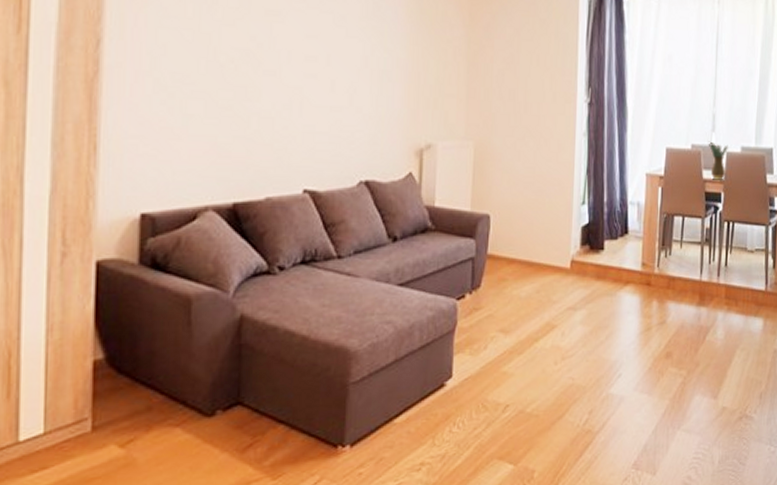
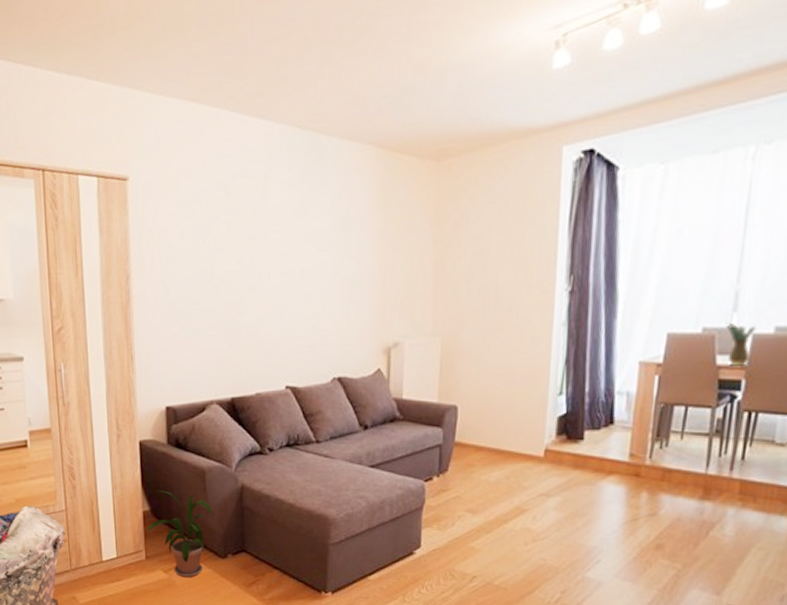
house plant: none [93,328,200,451] -> present [144,490,214,578]

